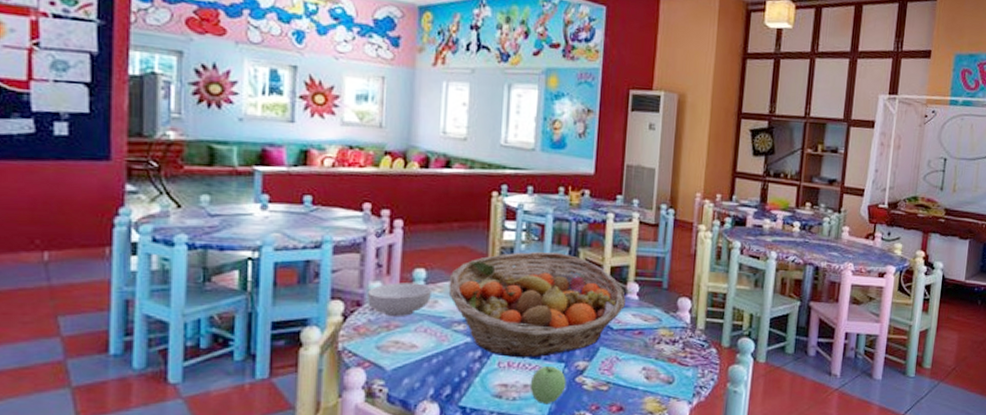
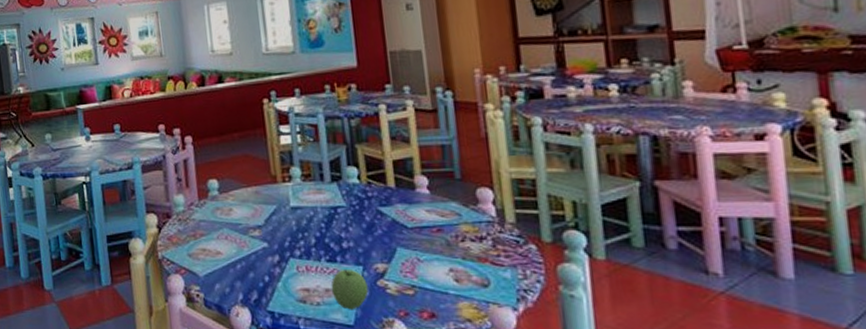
cereal bowl: present [366,282,431,318] -> none [173,193,226,227]
fruit basket: present [448,251,626,358] -> none [238,151,417,262]

